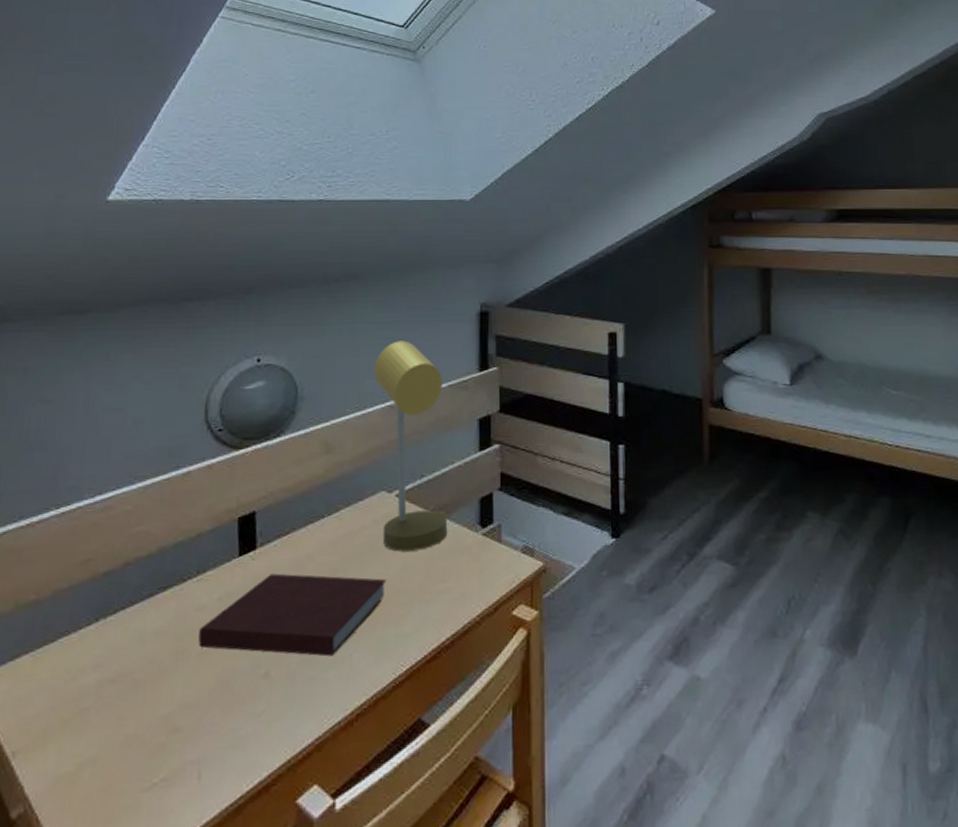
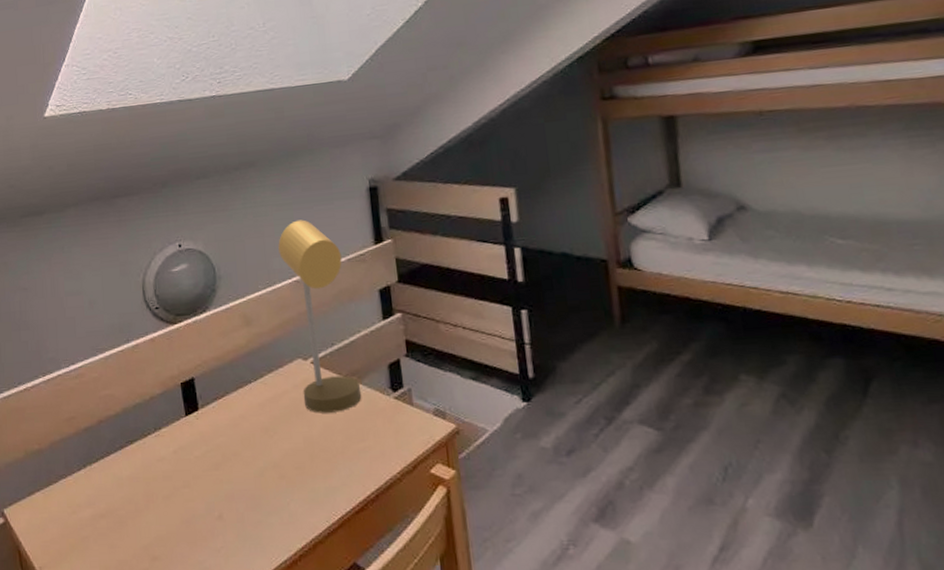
notebook: present [198,573,387,657] -> none [162,431,312,504]

